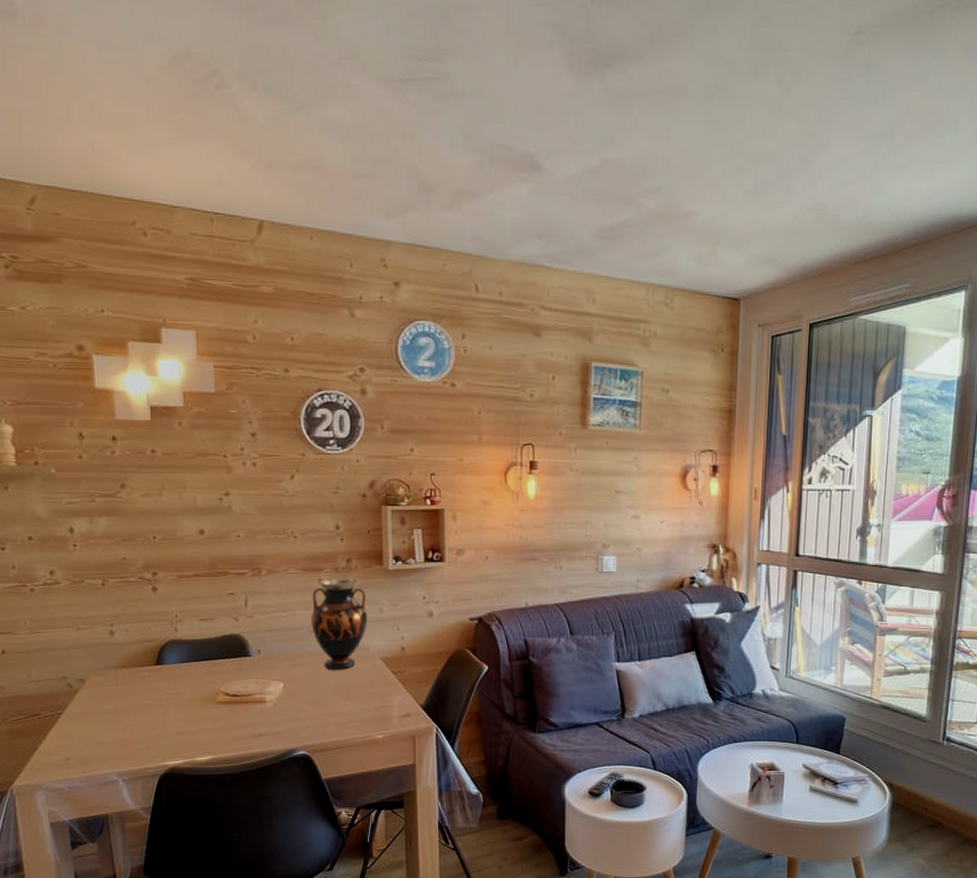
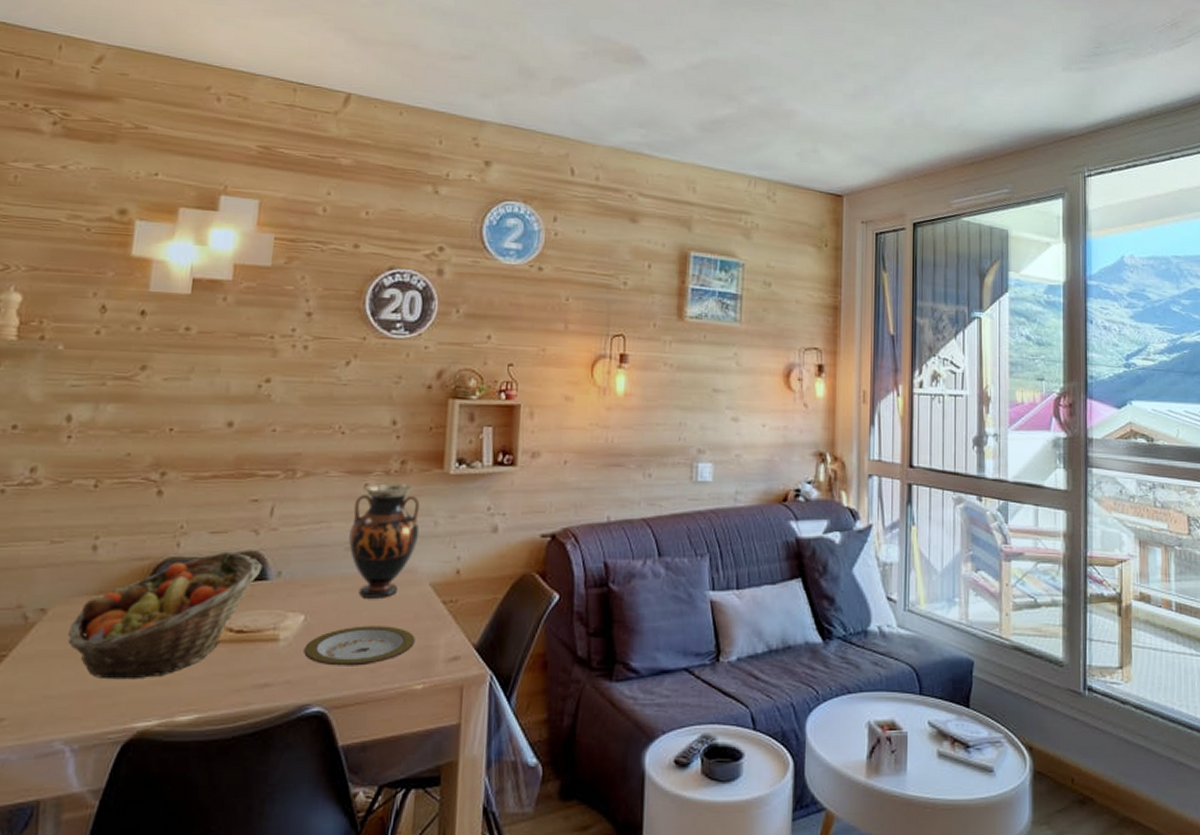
fruit basket: none [104,634,245,731] -> present [67,551,262,680]
plate: none [287,691,373,721] -> present [304,625,415,666]

